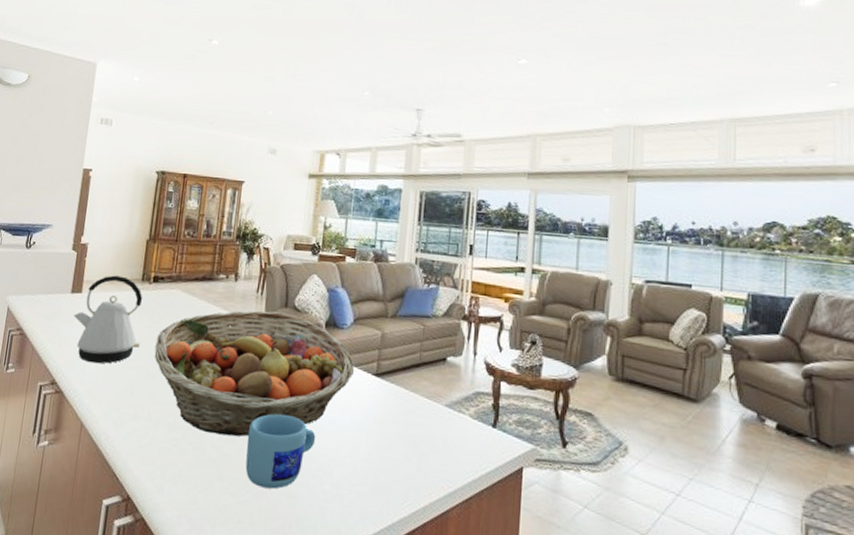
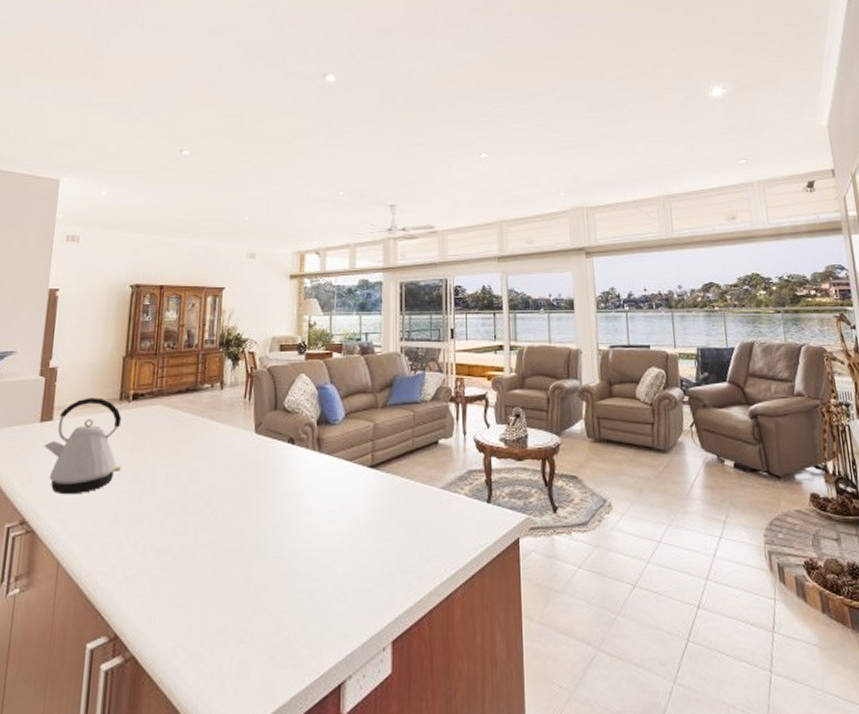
fruit basket: present [154,310,355,437] -> none [137,416,350,552]
mug: present [245,414,316,489] -> none [243,519,315,601]

